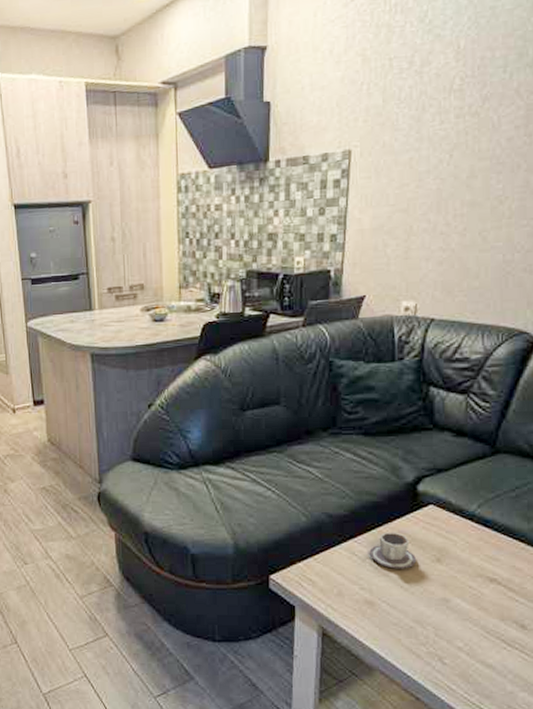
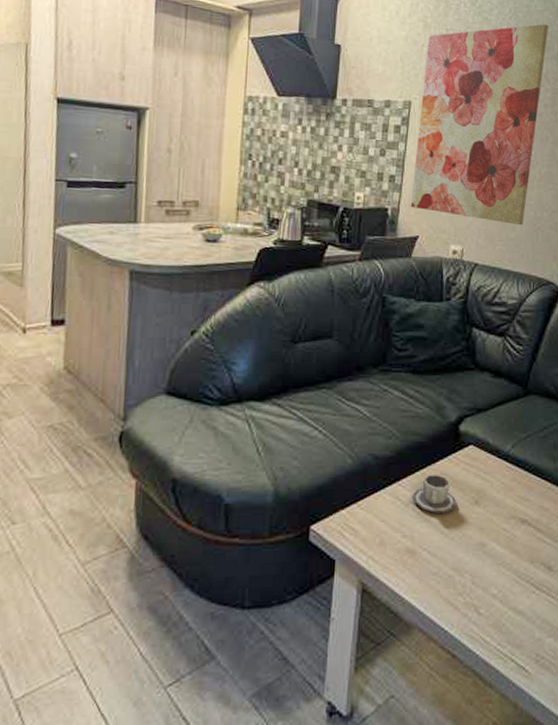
wall art: none [356,25,522,272] -> present [411,24,549,226]

